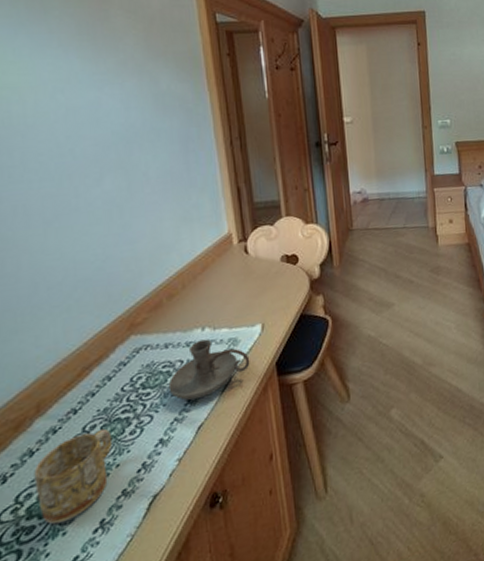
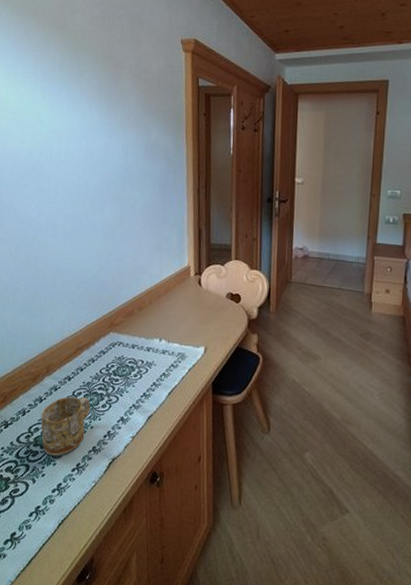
candle holder: present [168,339,250,401] -> none [131,348,193,394]

